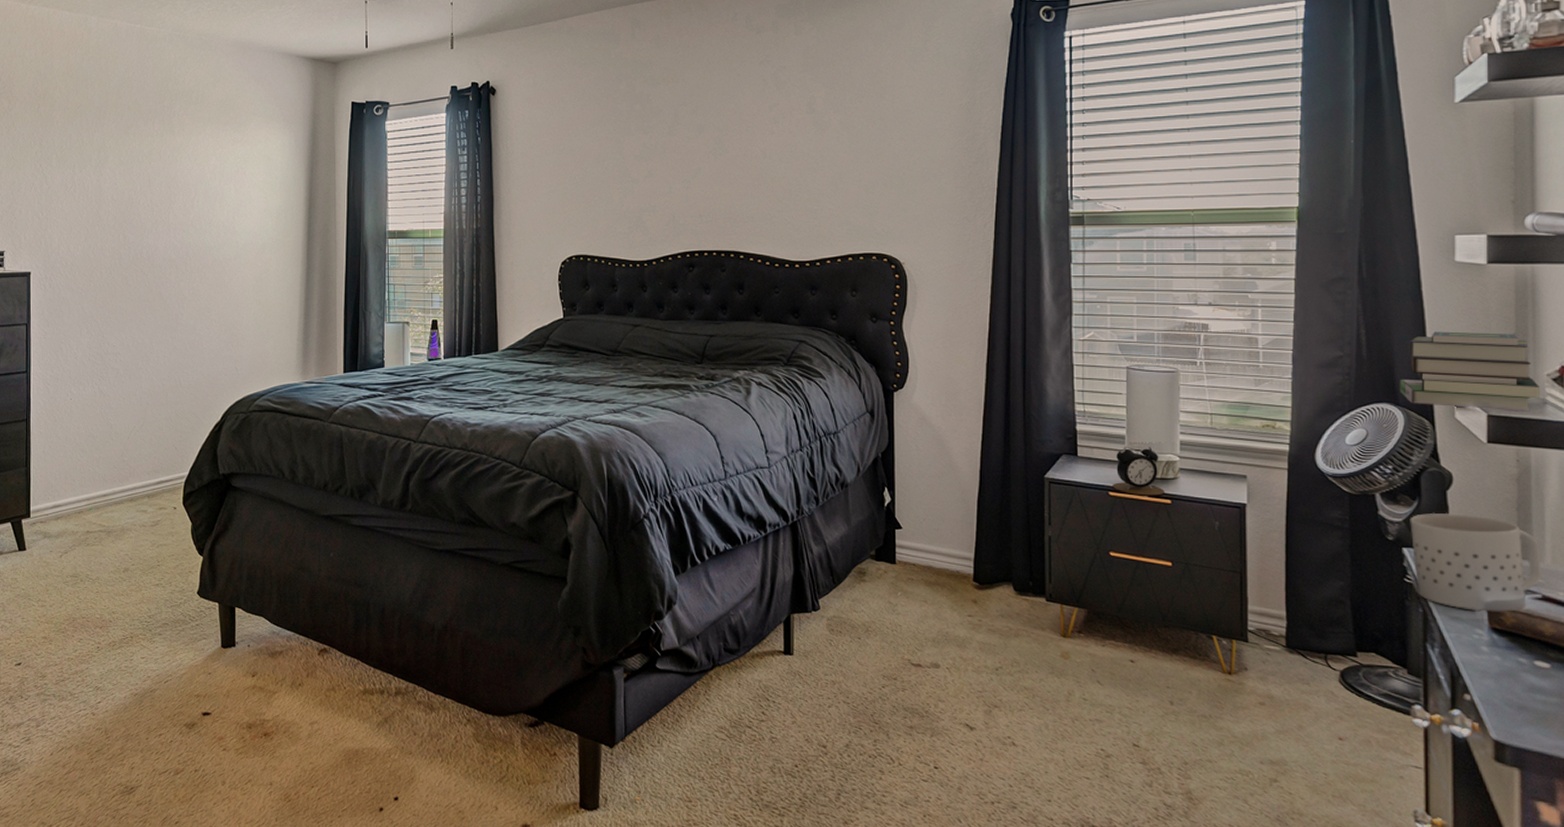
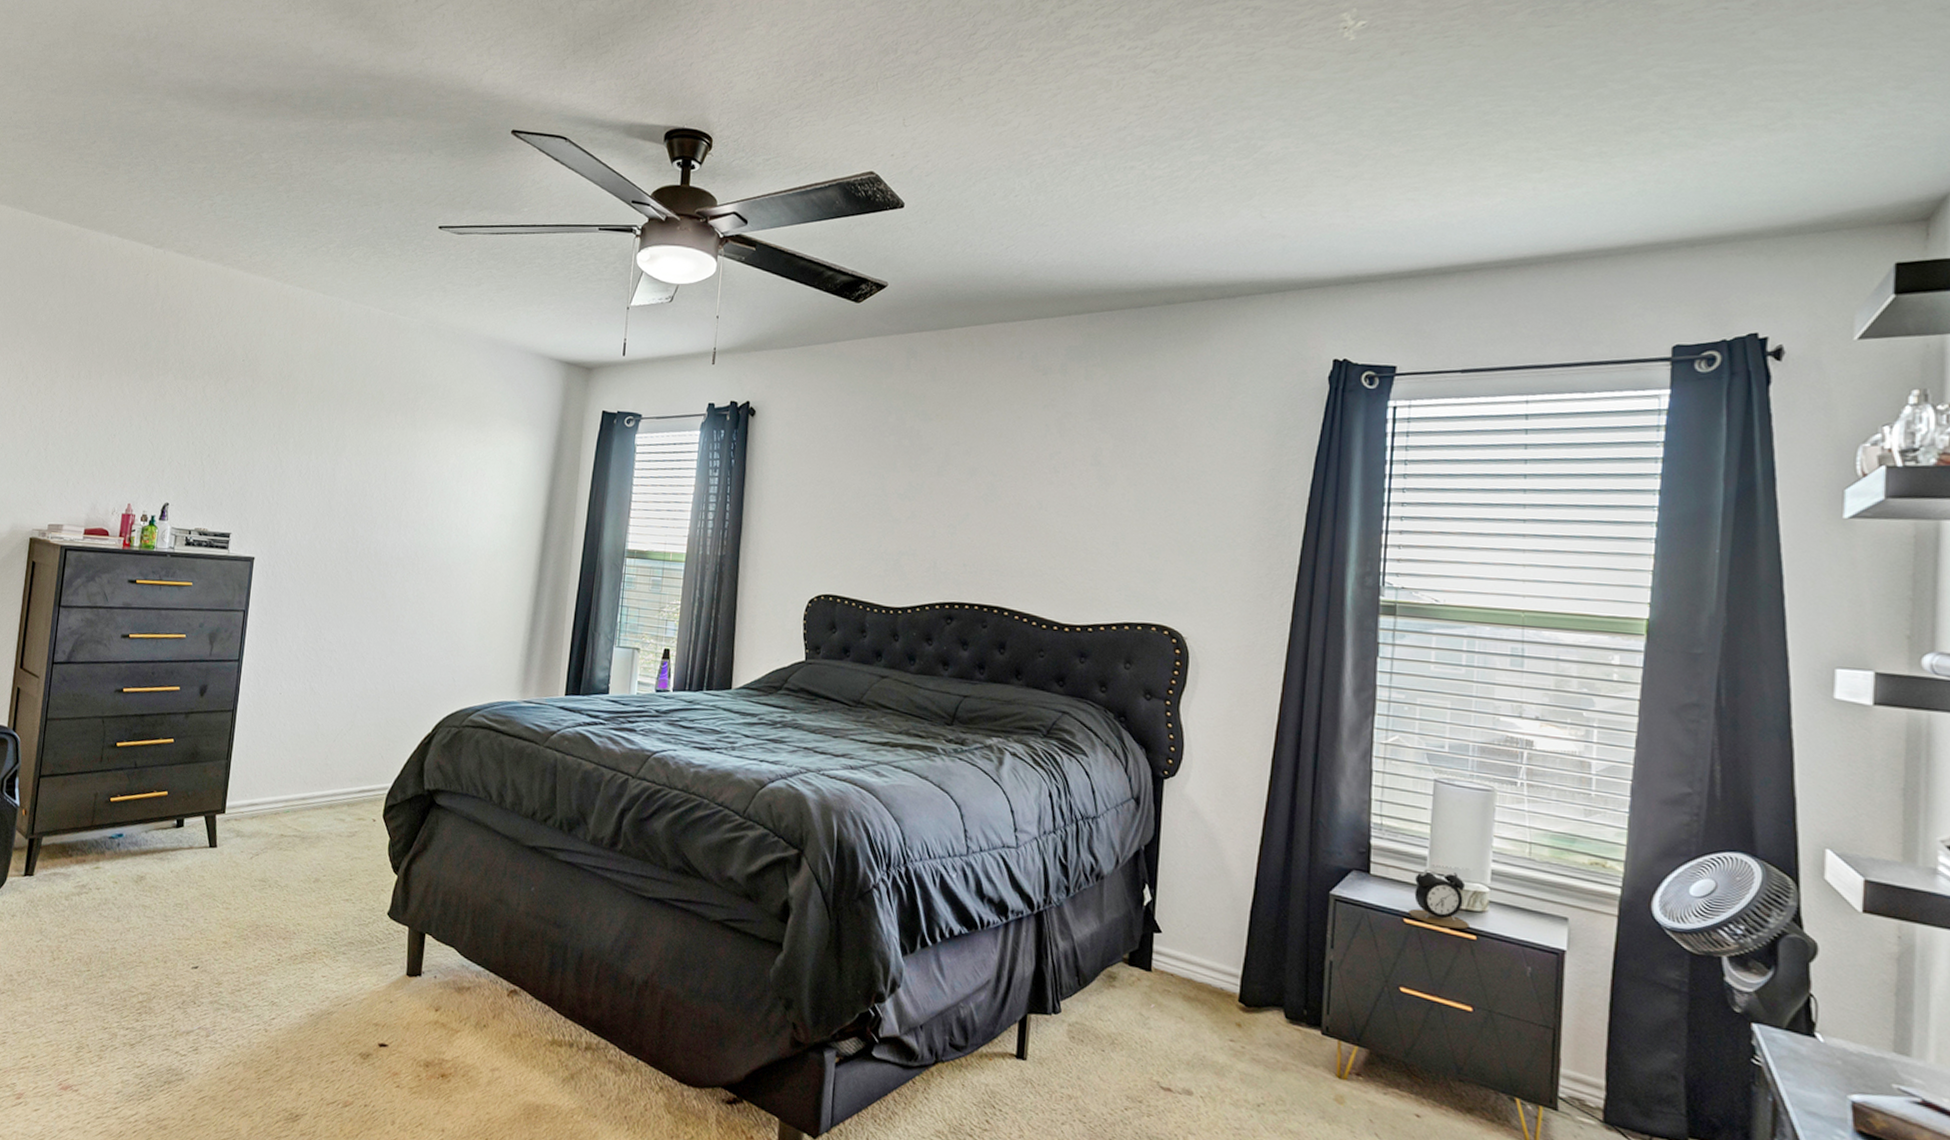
books: present [1400,331,1540,412] -> none [1759,776,1931,882]
mug: present [1410,512,1543,612] -> none [1762,986,1924,1116]

